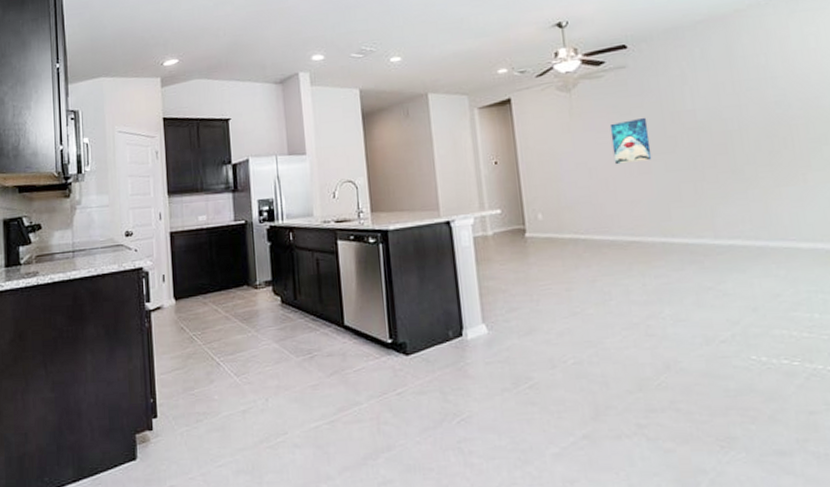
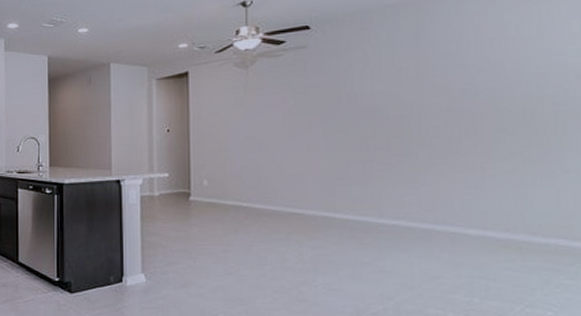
wall art: present [609,117,652,165] -> none [283,97,323,141]

